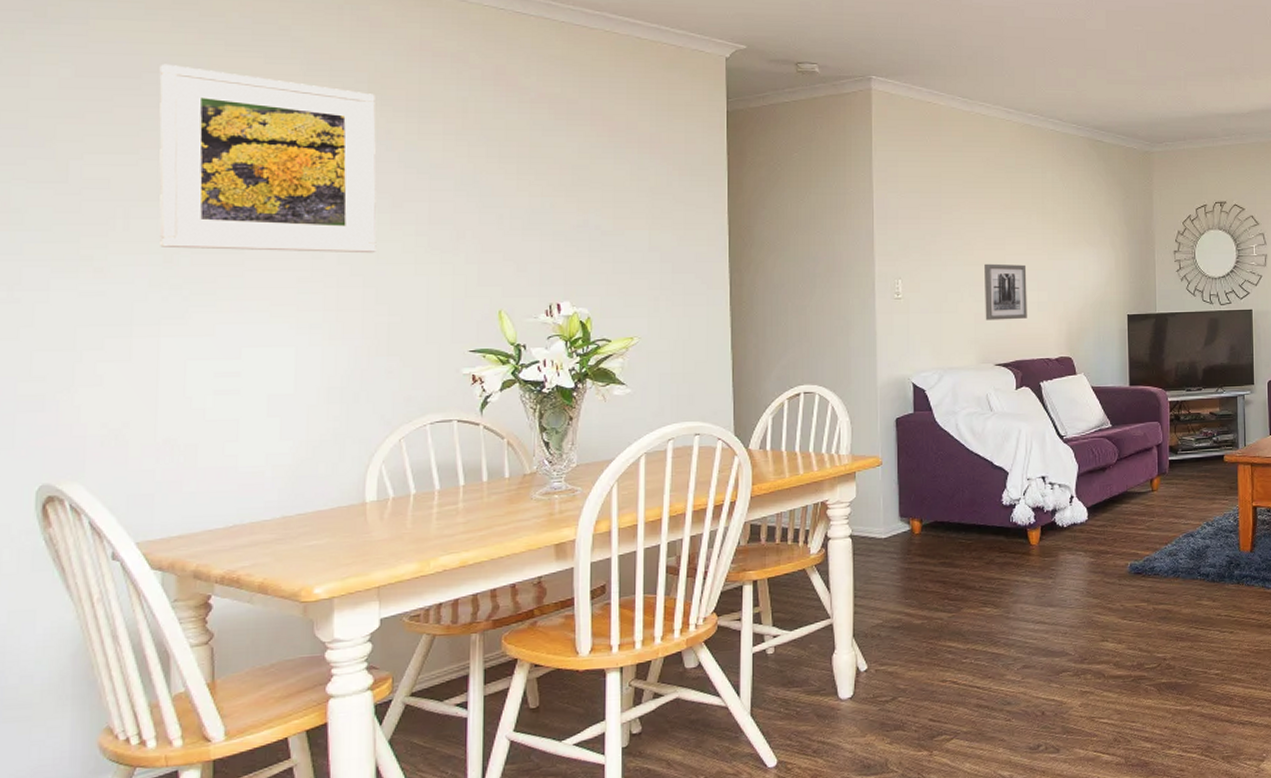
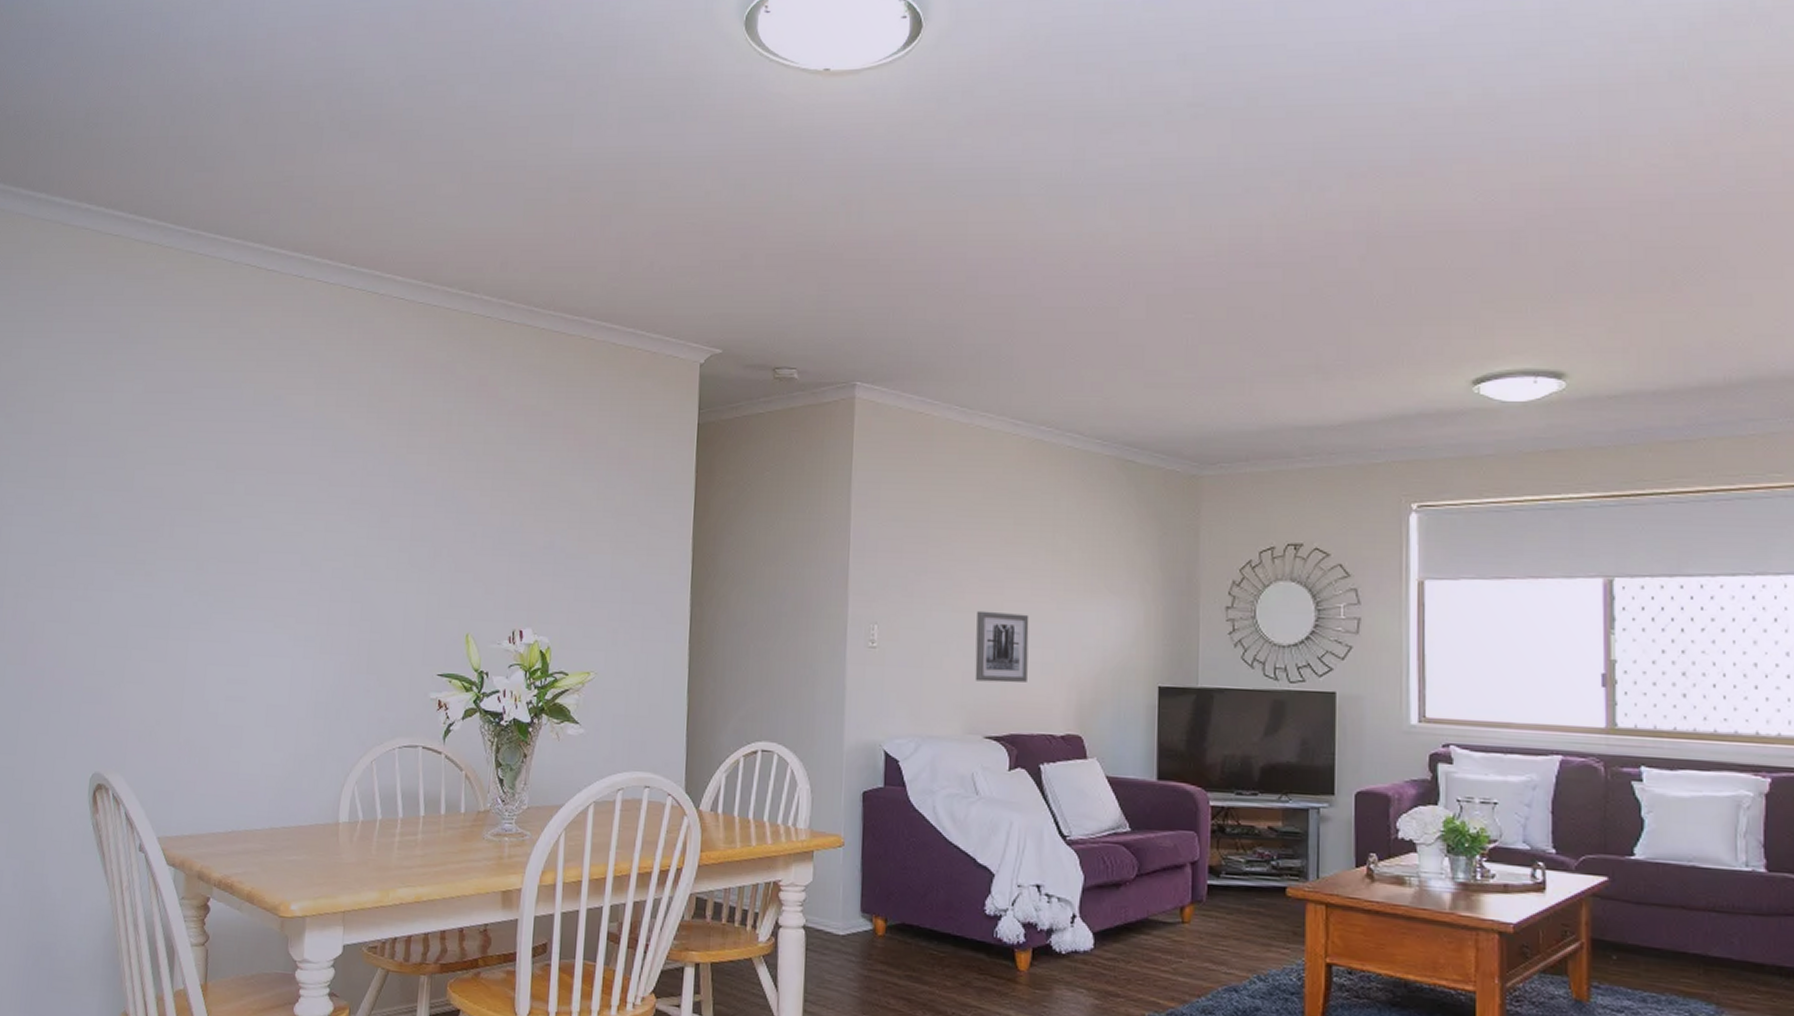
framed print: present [159,63,377,254] -> none [195,379,374,569]

